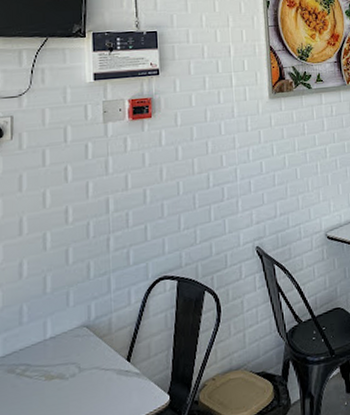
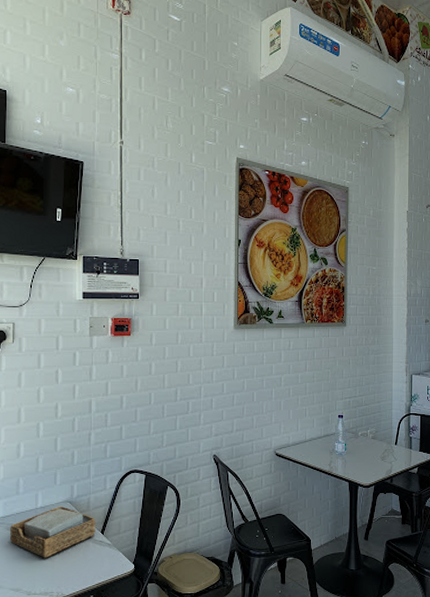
napkin holder: none [11,333,120,403] -> present [9,506,96,558]

